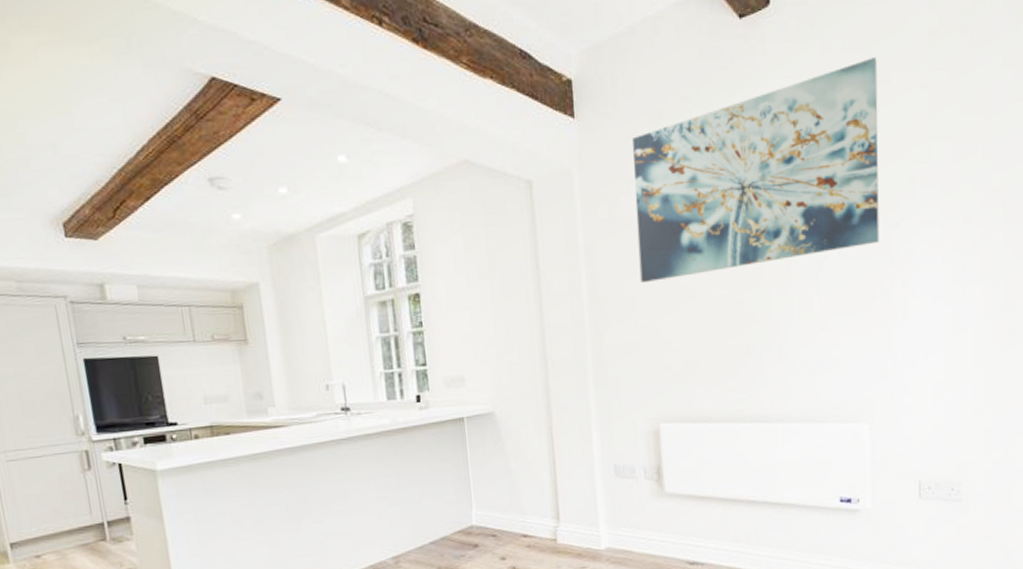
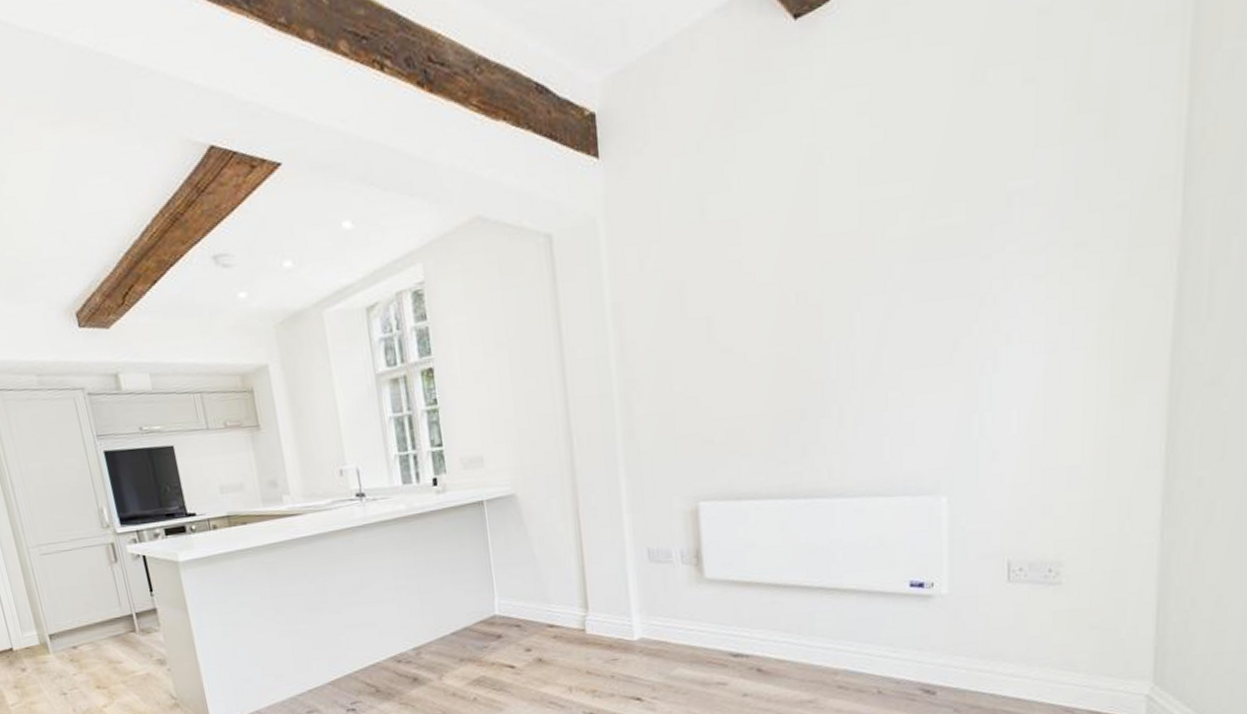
wall art: present [633,56,880,282] -> none [666,49,967,343]

